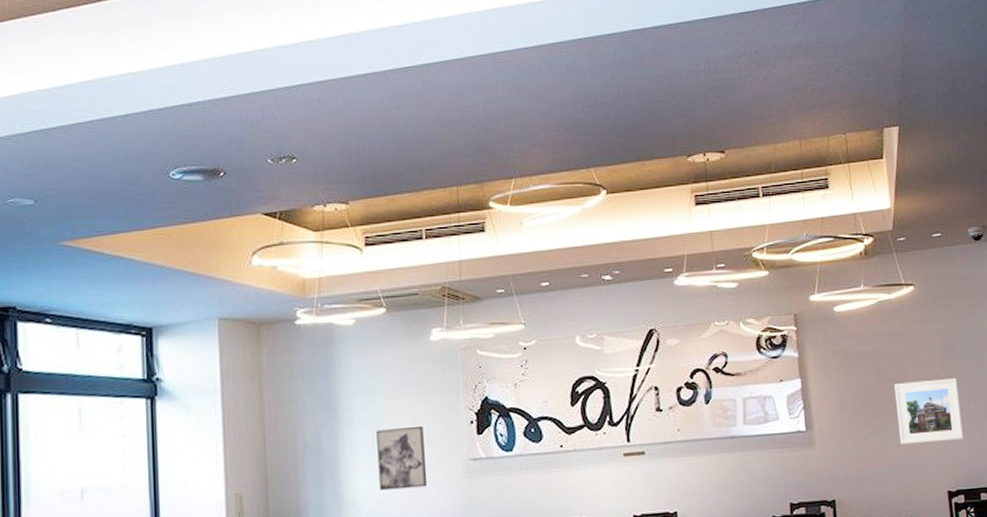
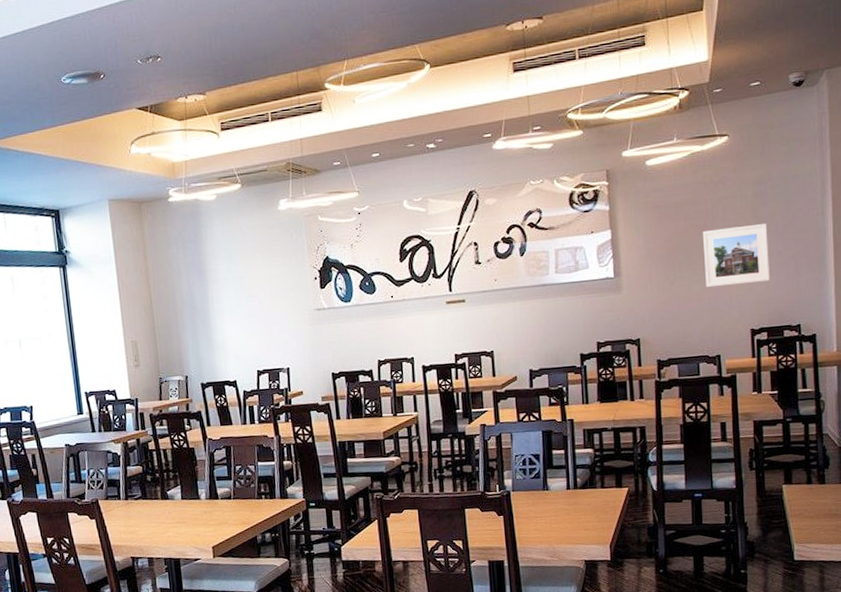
wall art: present [376,425,427,491] -> none [238,282,281,337]

